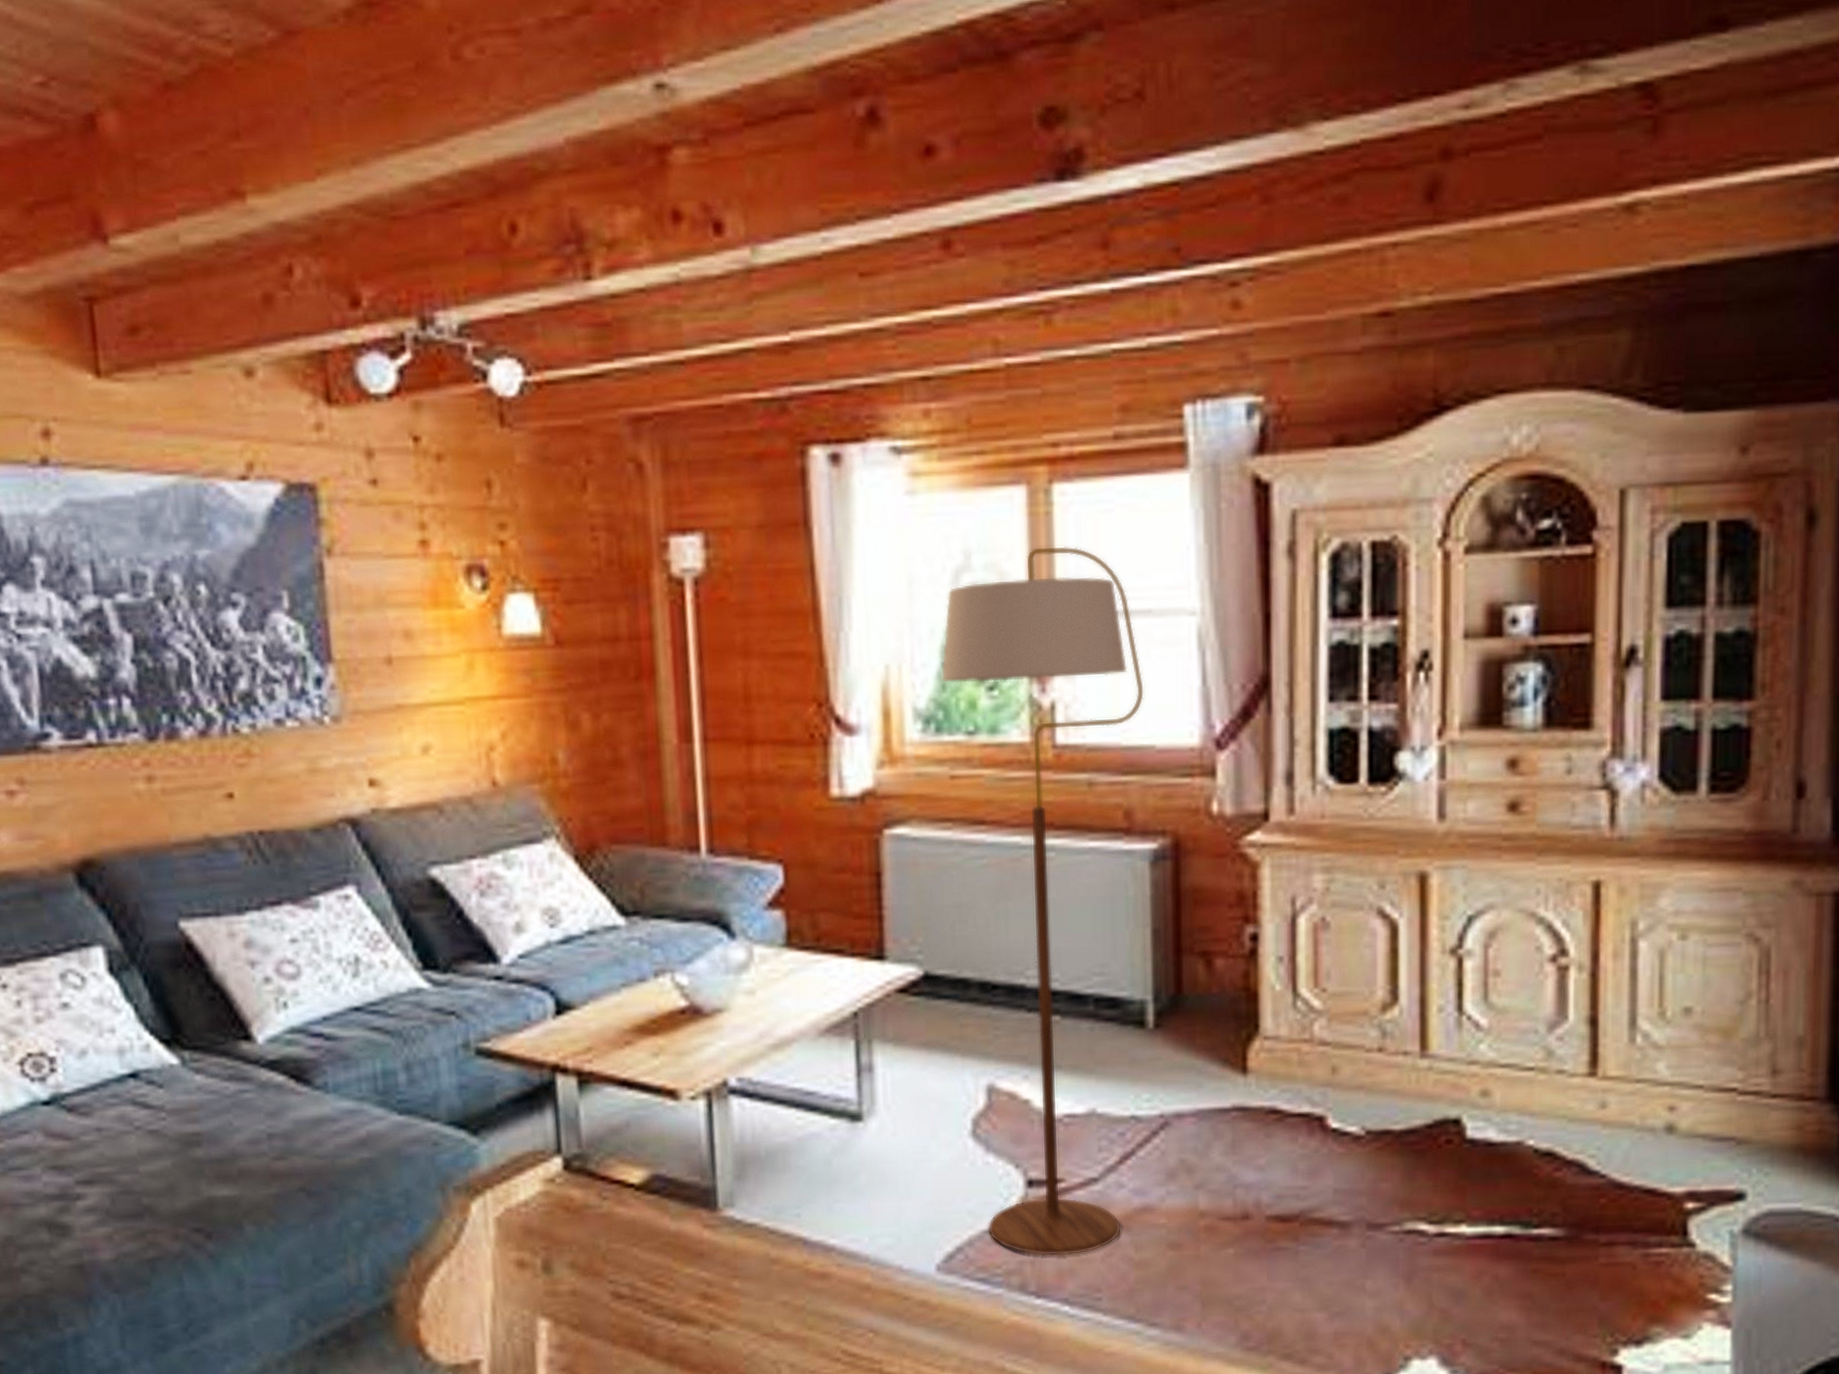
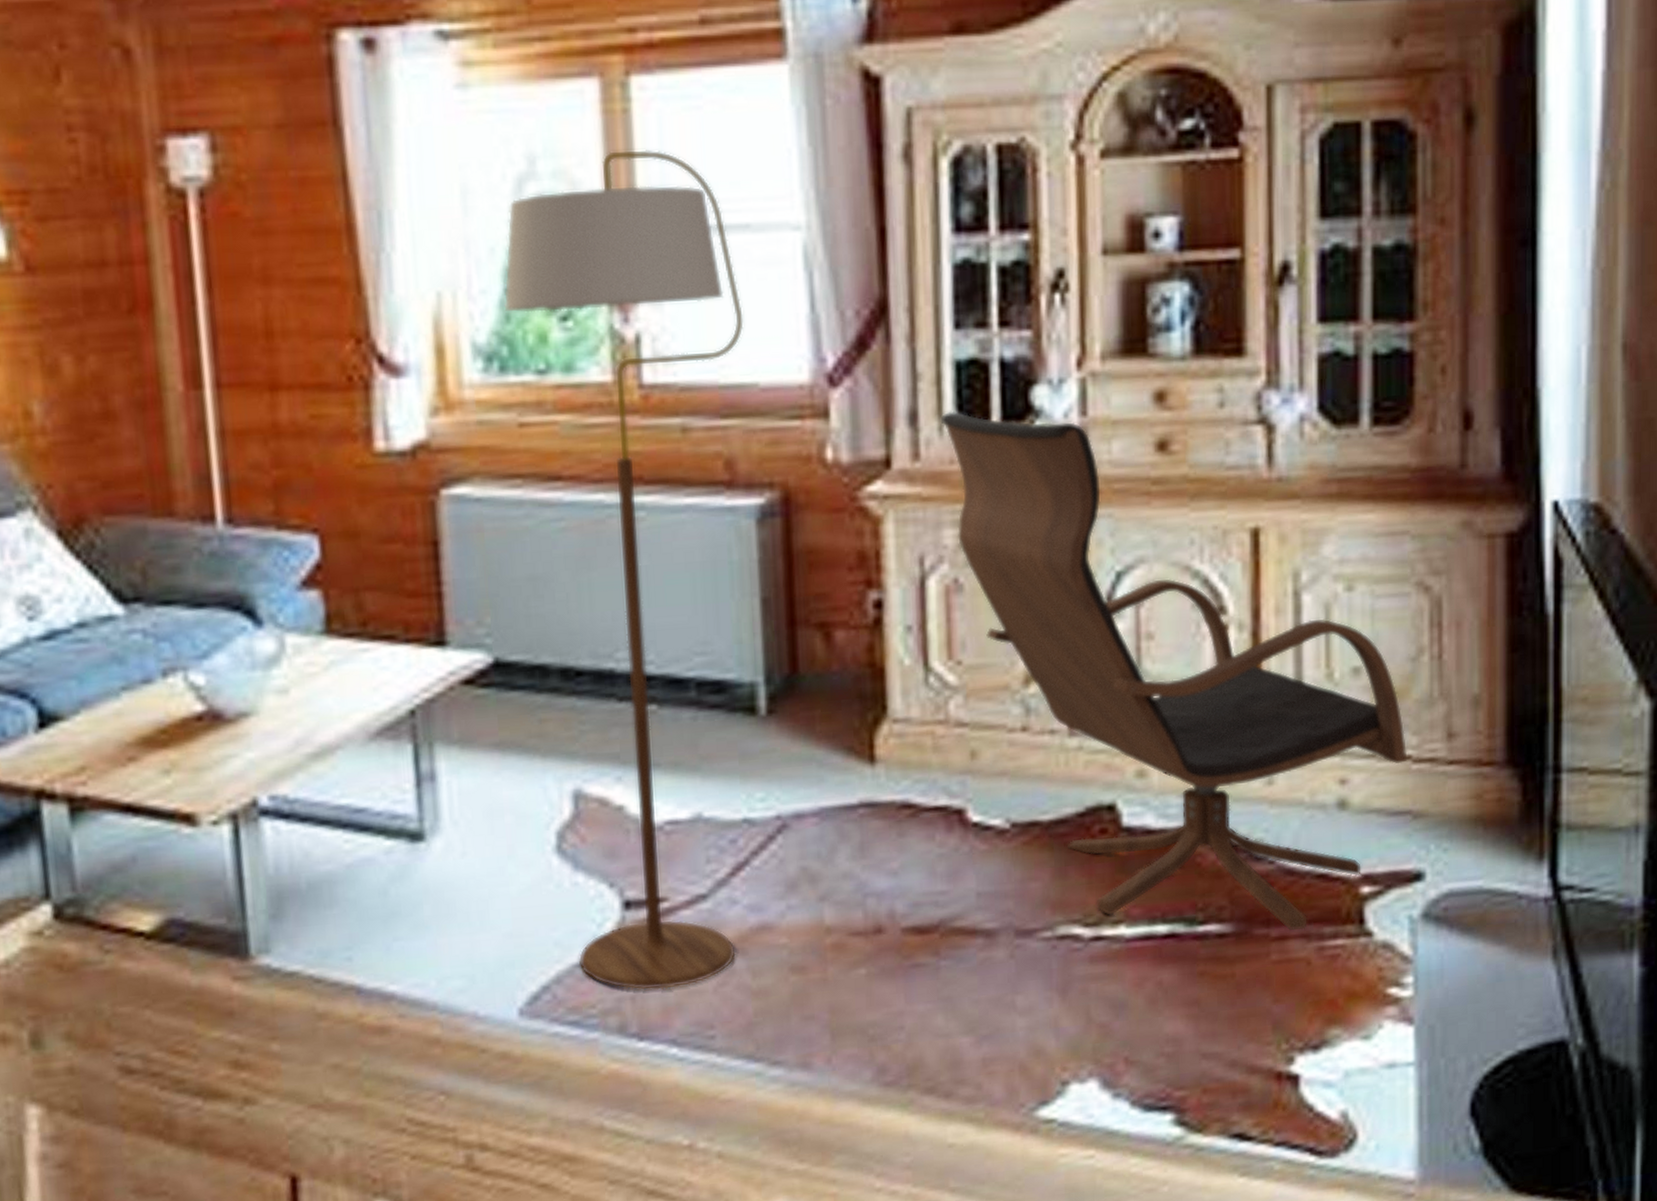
lounge chair: none [1314,772,1734,1238] -> present [940,411,1408,931]

